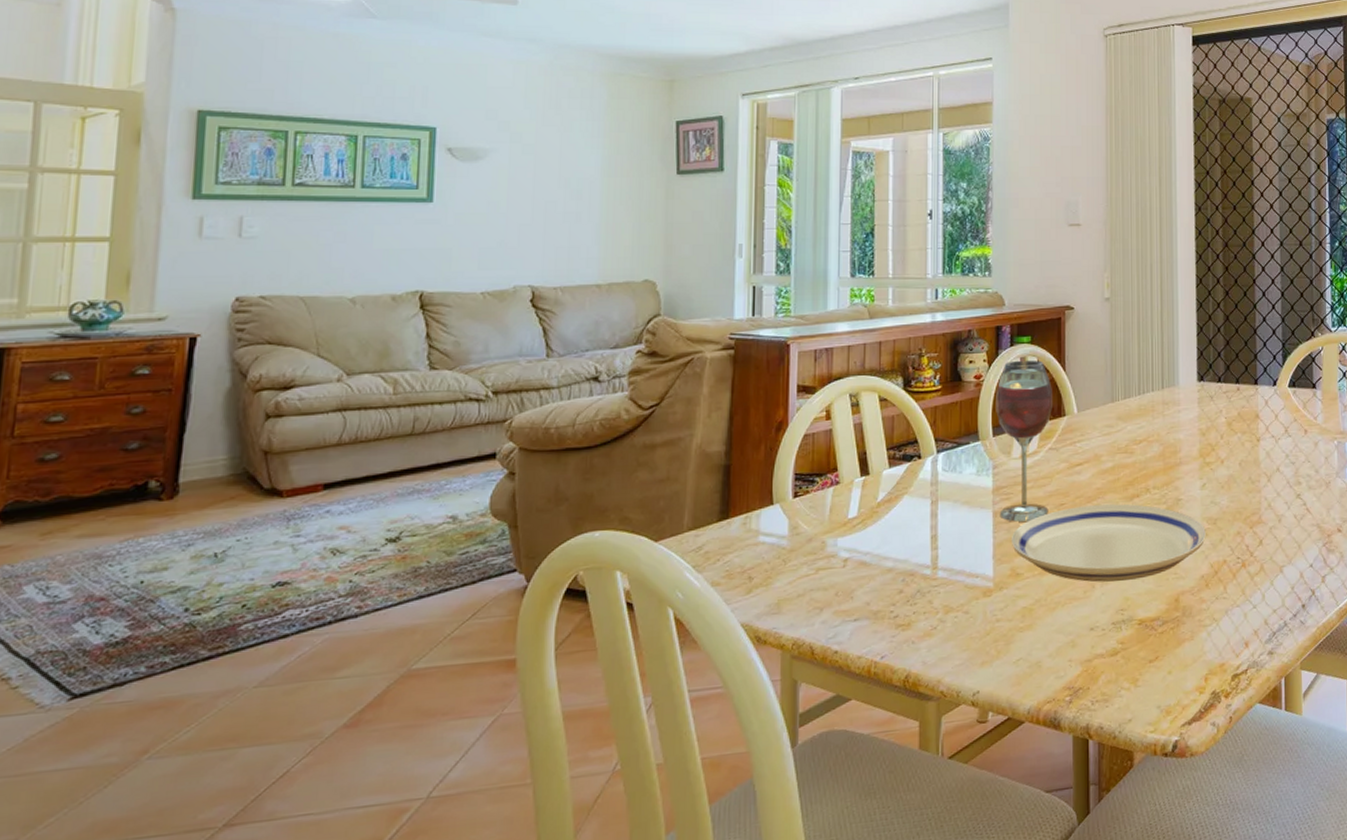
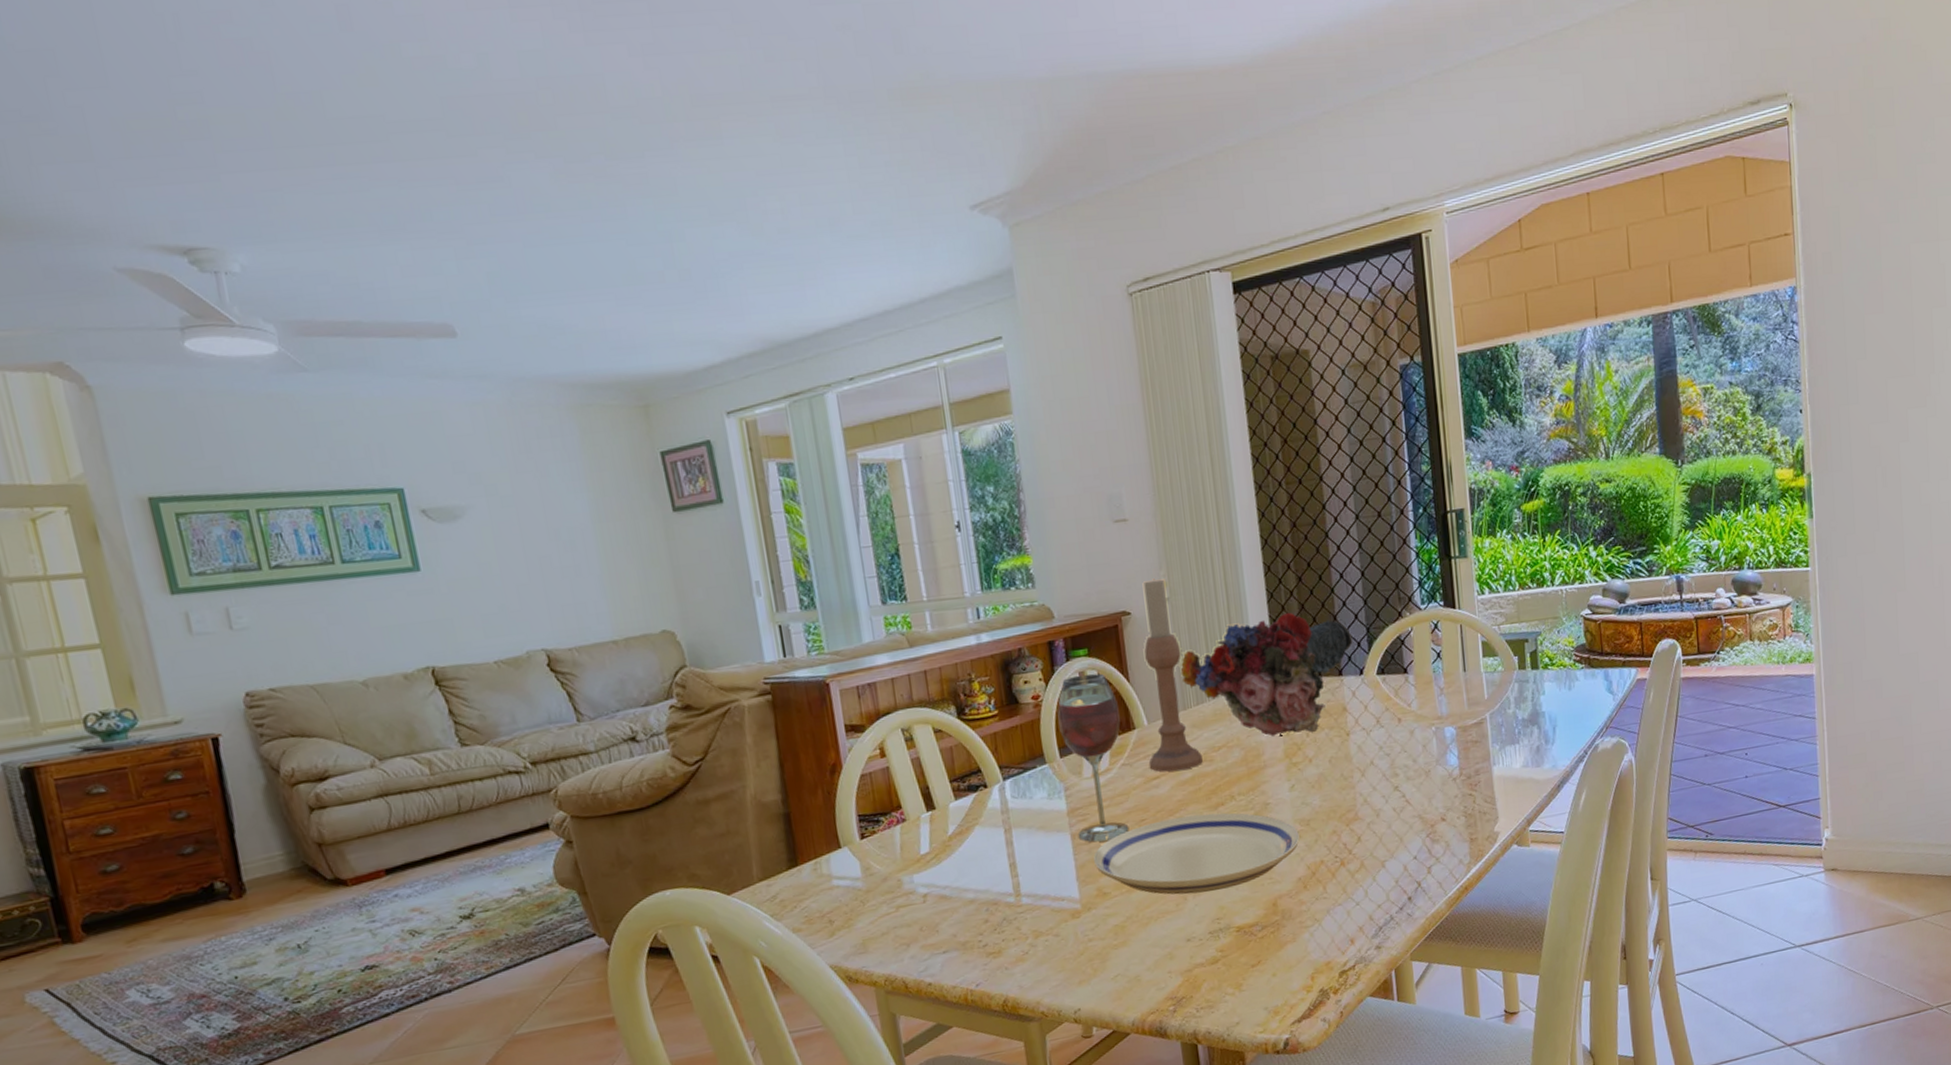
candlestick: none [1074,279,1124,460] -> present [1144,578,1203,772]
flower bouquet: none [1112,322,1270,436] -> present [1180,612,1353,737]

